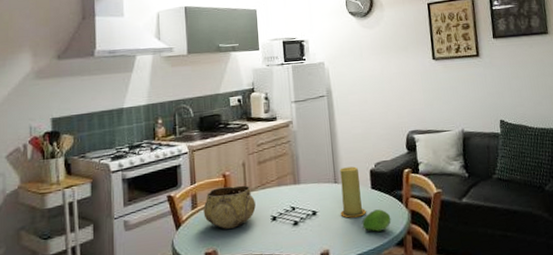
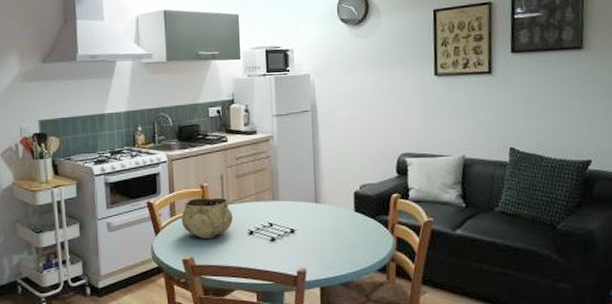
candle: present [340,166,366,218] -> none [320,187,347,239]
fruit: present [362,209,391,232] -> none [342,233,374,256]

